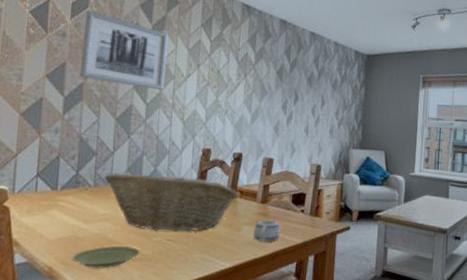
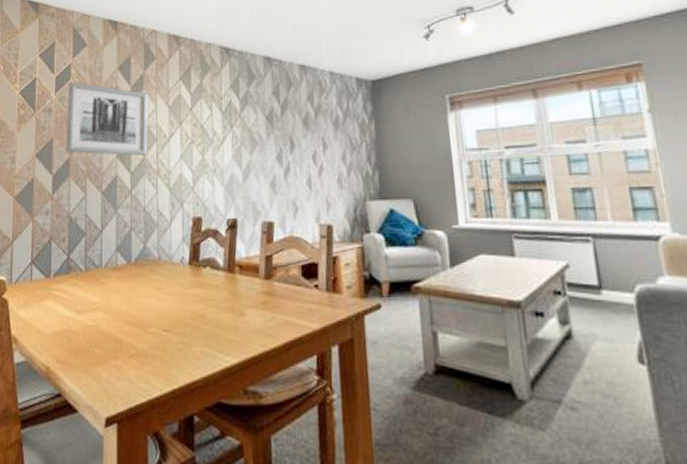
plate: present [72,246,141,269] -> none [67,340,136,369]
fruit basket: present [104,172,240,231] -> none [94,252,239,319]
mug: present [253,219,280,241] -> none [259,299,292,328]

